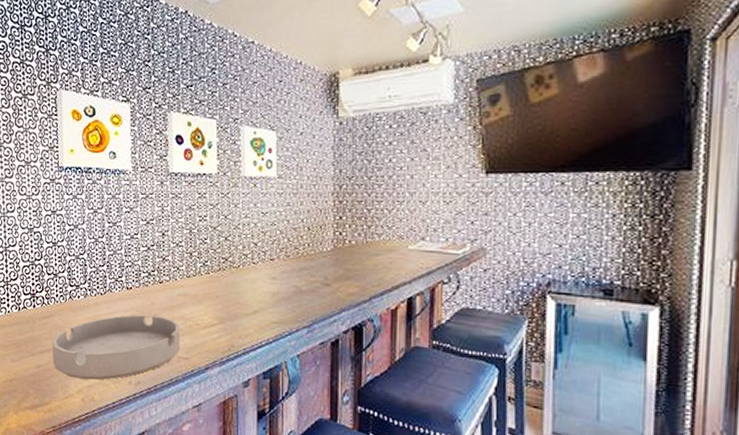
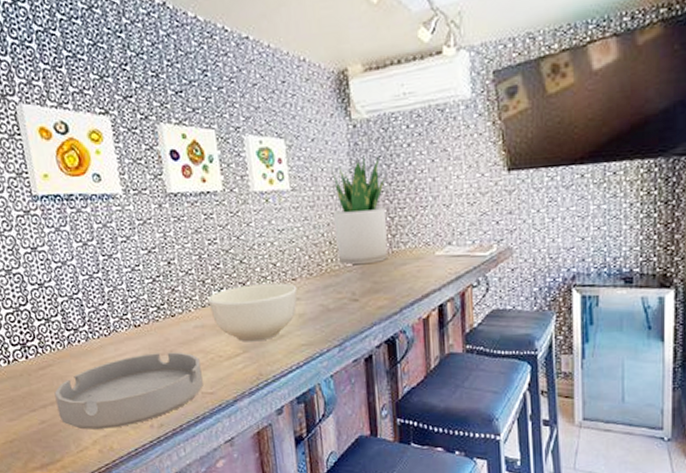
bowl: none [193,261,274,315] -> present [207,282,298,342]
planter: none [314,150,366,252] -> present [331,155,388,266]

